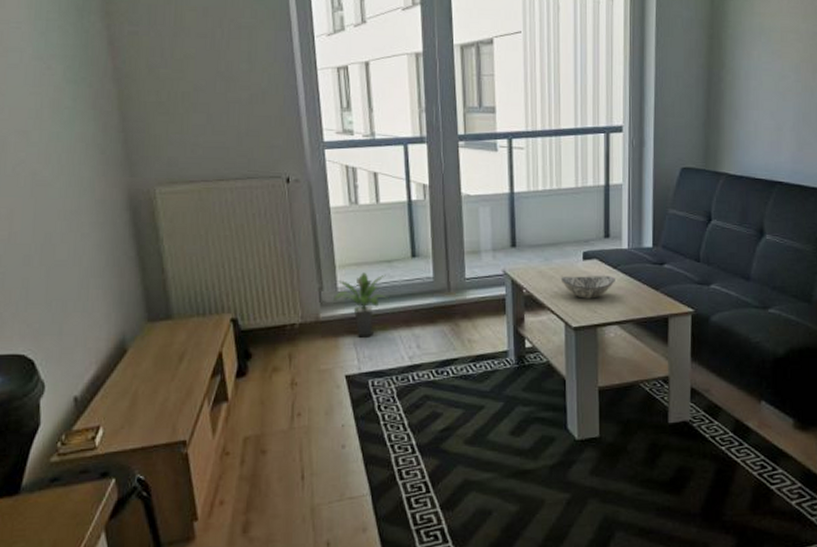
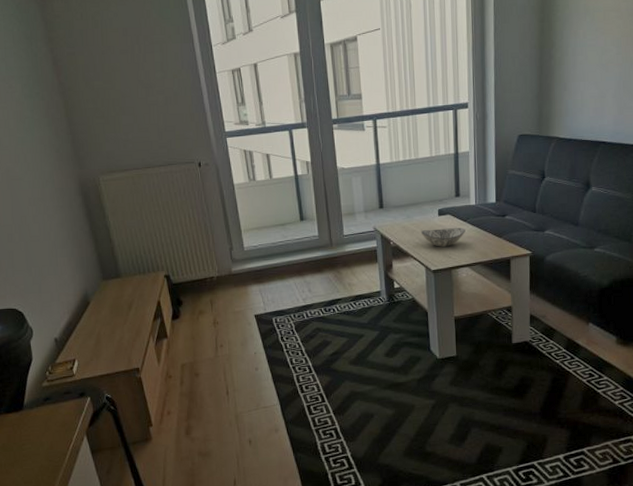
potted plant: present [334,272,390,337] -> none [242,234,285,285]

